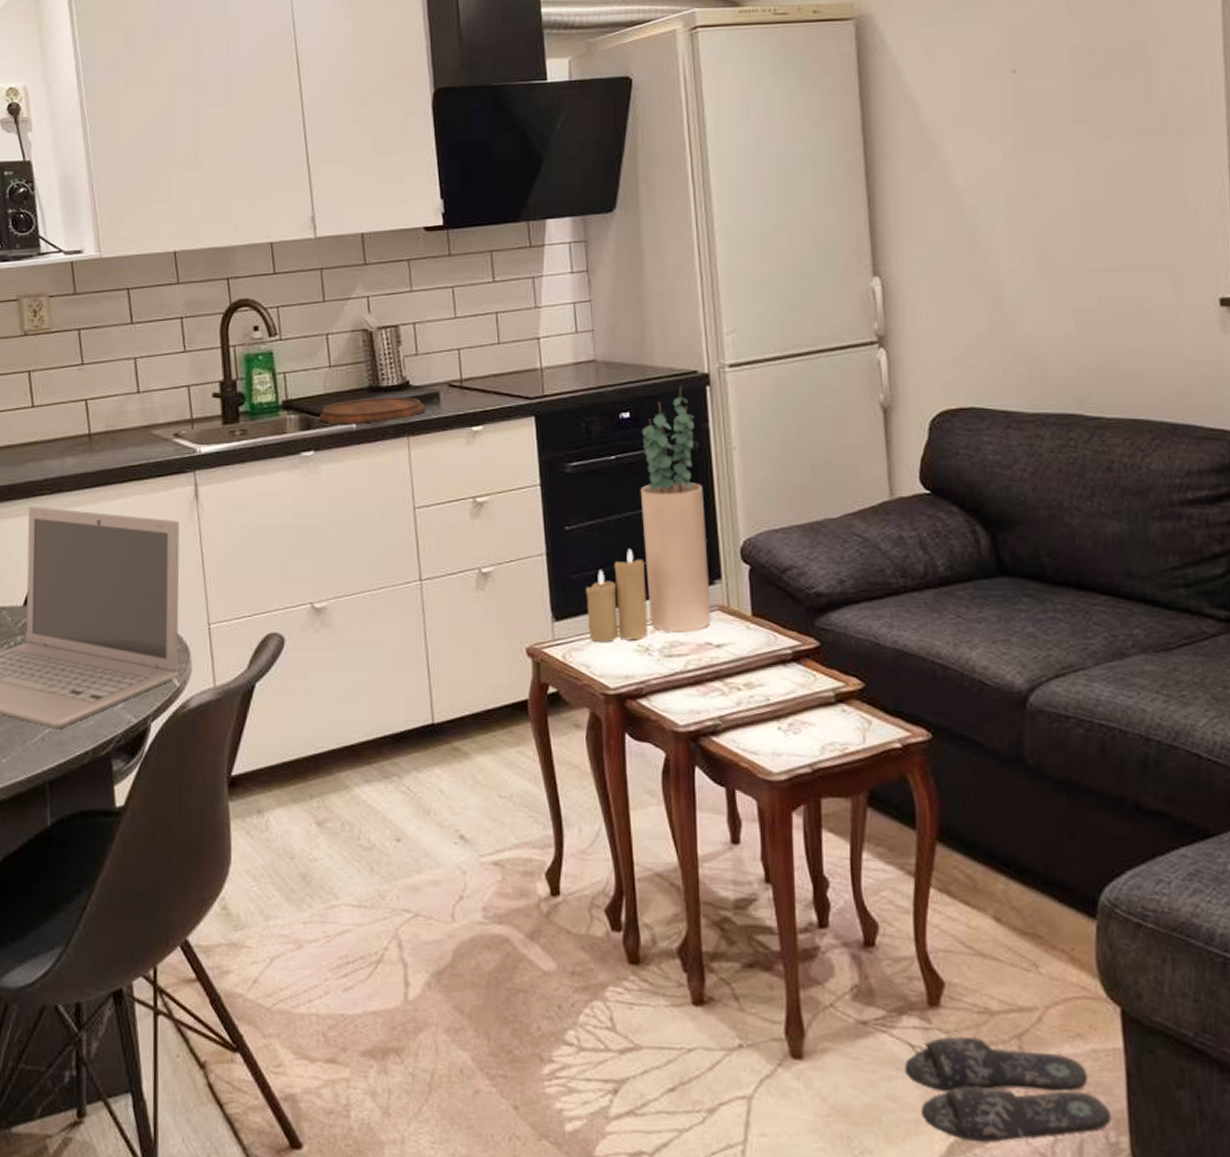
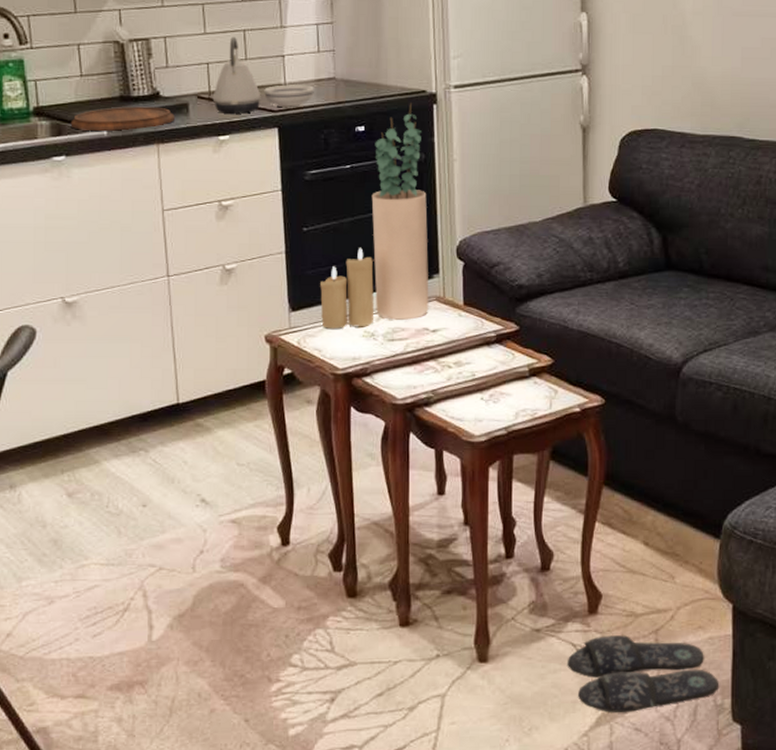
kettle: none [464,319,516,402] -> present [212,36,261,114]
bowl: none [519,368,573,395] -> present [264,83,314,108]

